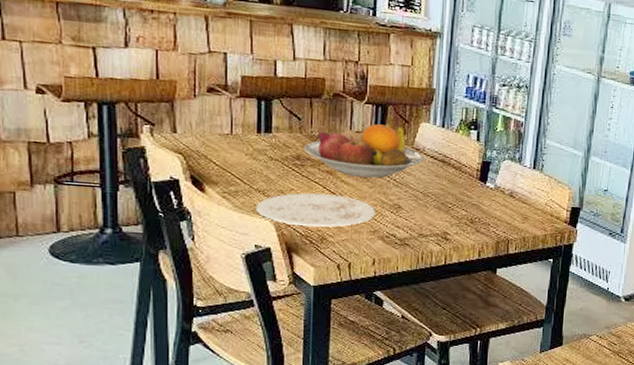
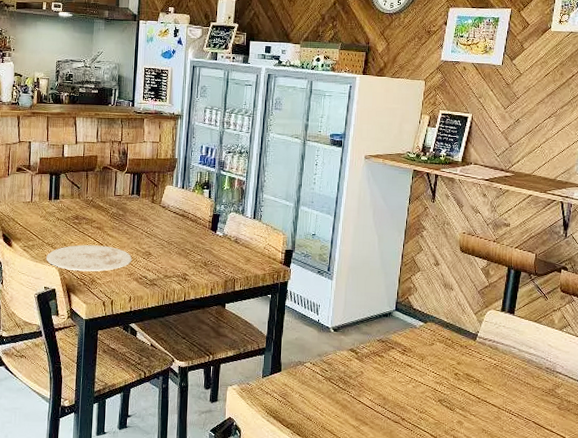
fruit bowl: present [304,122,424,178] -> none [81,187,168,231]

